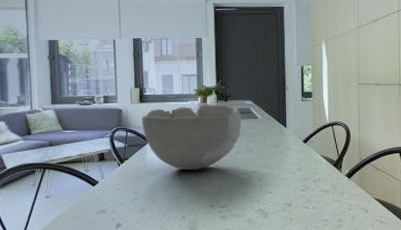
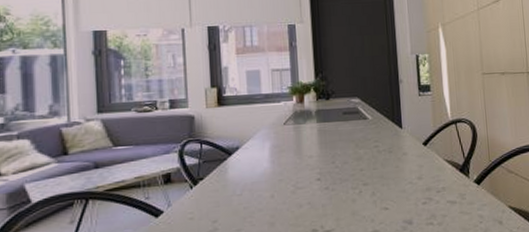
bowl: present [141,104,241,171] -> none [220,104,348,189]

